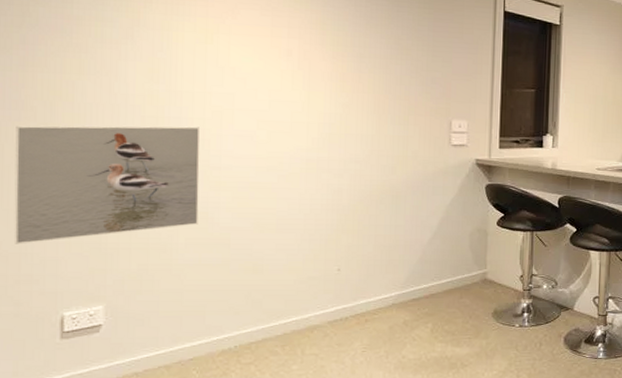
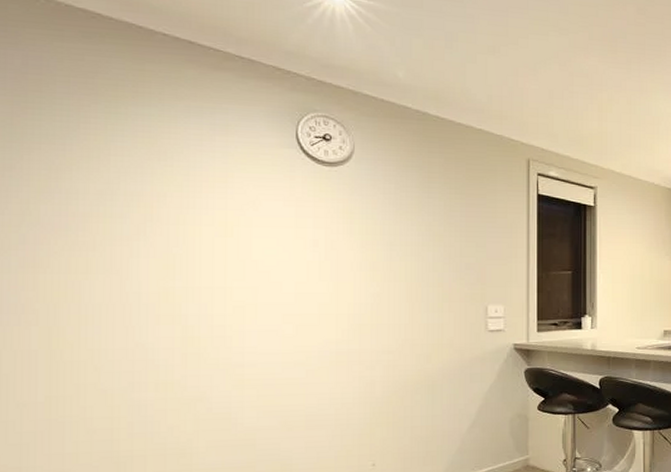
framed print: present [14,125,201,244] -> none [14,323,221,458]

